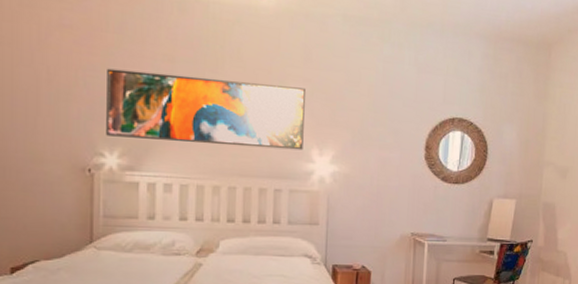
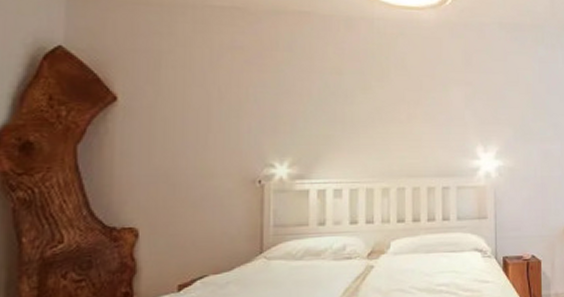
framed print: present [106,68,305,151] -> none [276,84,468,149]

